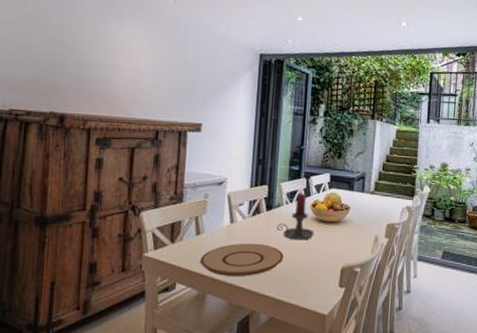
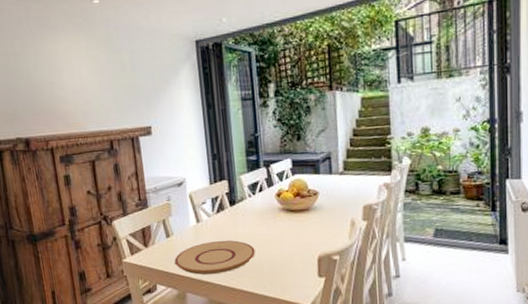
candle holder: present [276,194,314,240] -> none [243,184,284,233]

